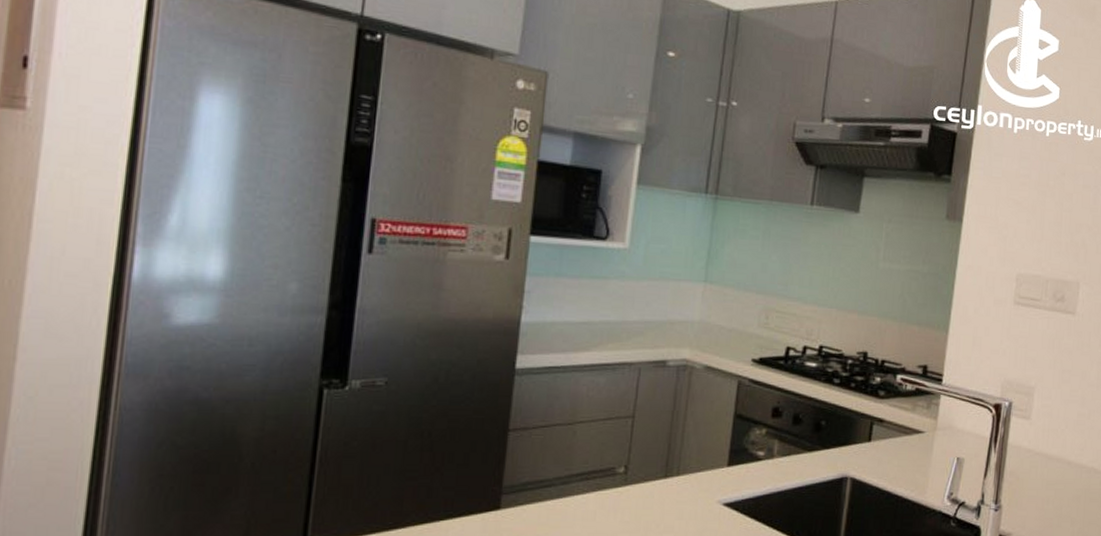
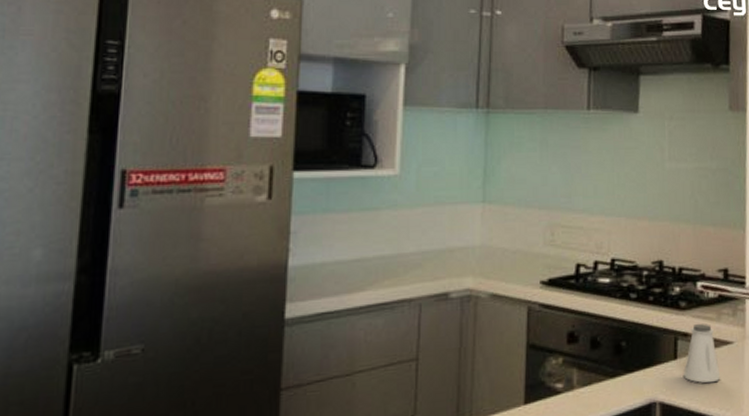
saltshaker: none [875,411,910,466] -> present [683,323,721,384]

